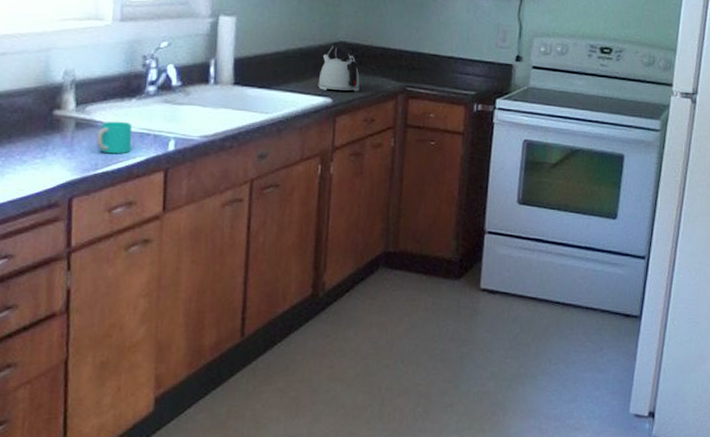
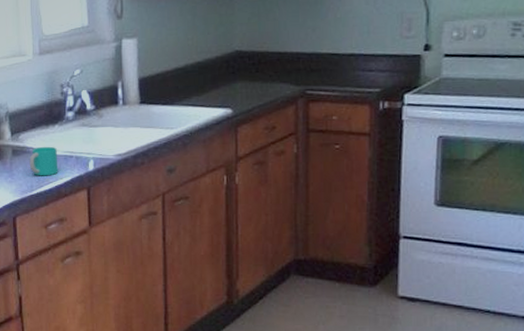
kettle: present [318,42,360,92] -> none [217,52,258,102]

